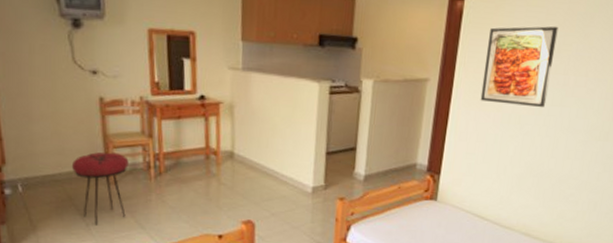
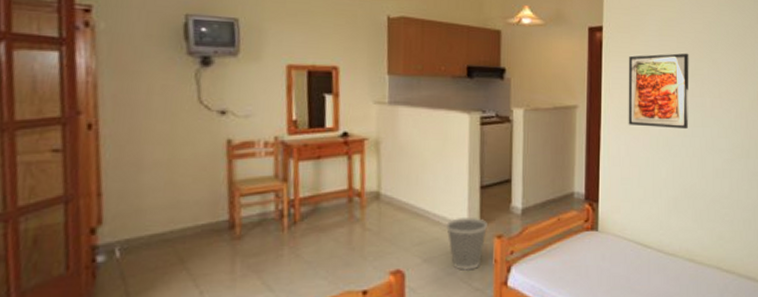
stool: present [71,152,129,226] -> none [186,201,258,293]
wastebasket: none [293,179,331,226] -> present [446,218,487,271]

